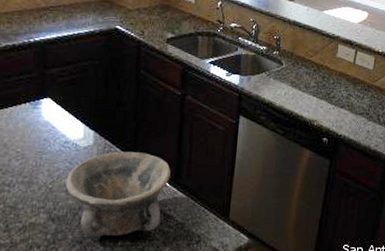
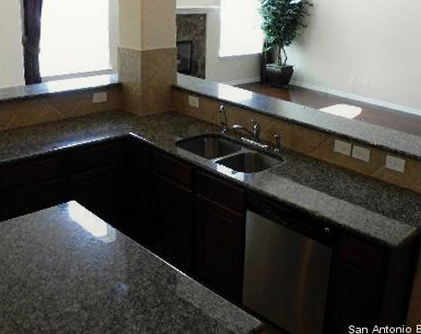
bowl: present [65,151,171,238] -> none [94,246,187,324]

